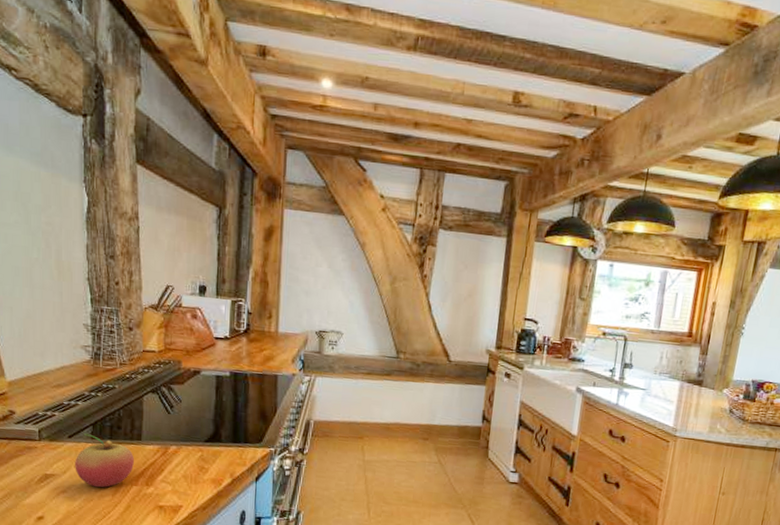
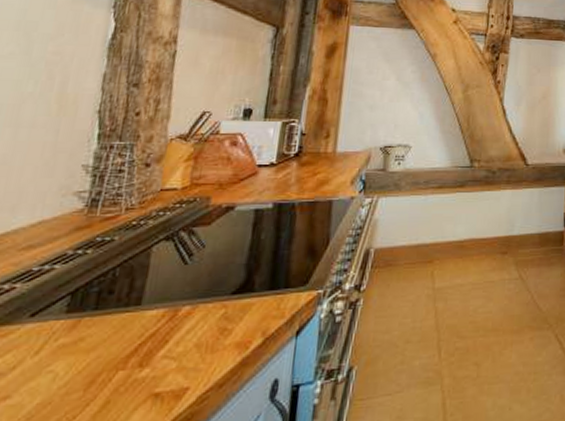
fruit: present [75,433,135,488] -> none [31,307,127,383]

